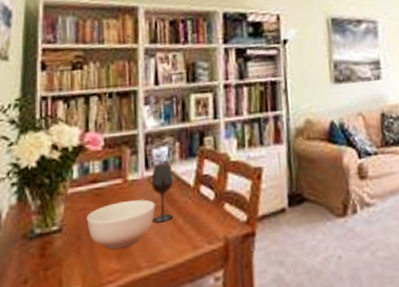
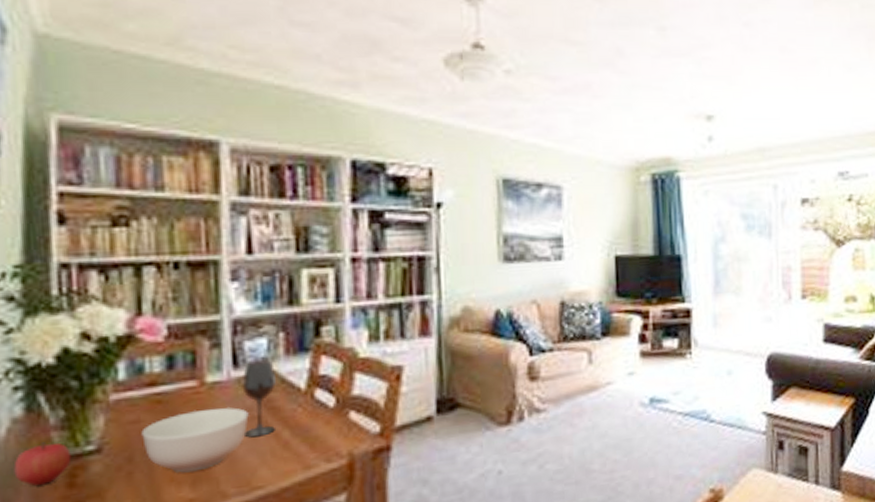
fruit: none [9,223,43,256] -> present [13,442,72,487]

